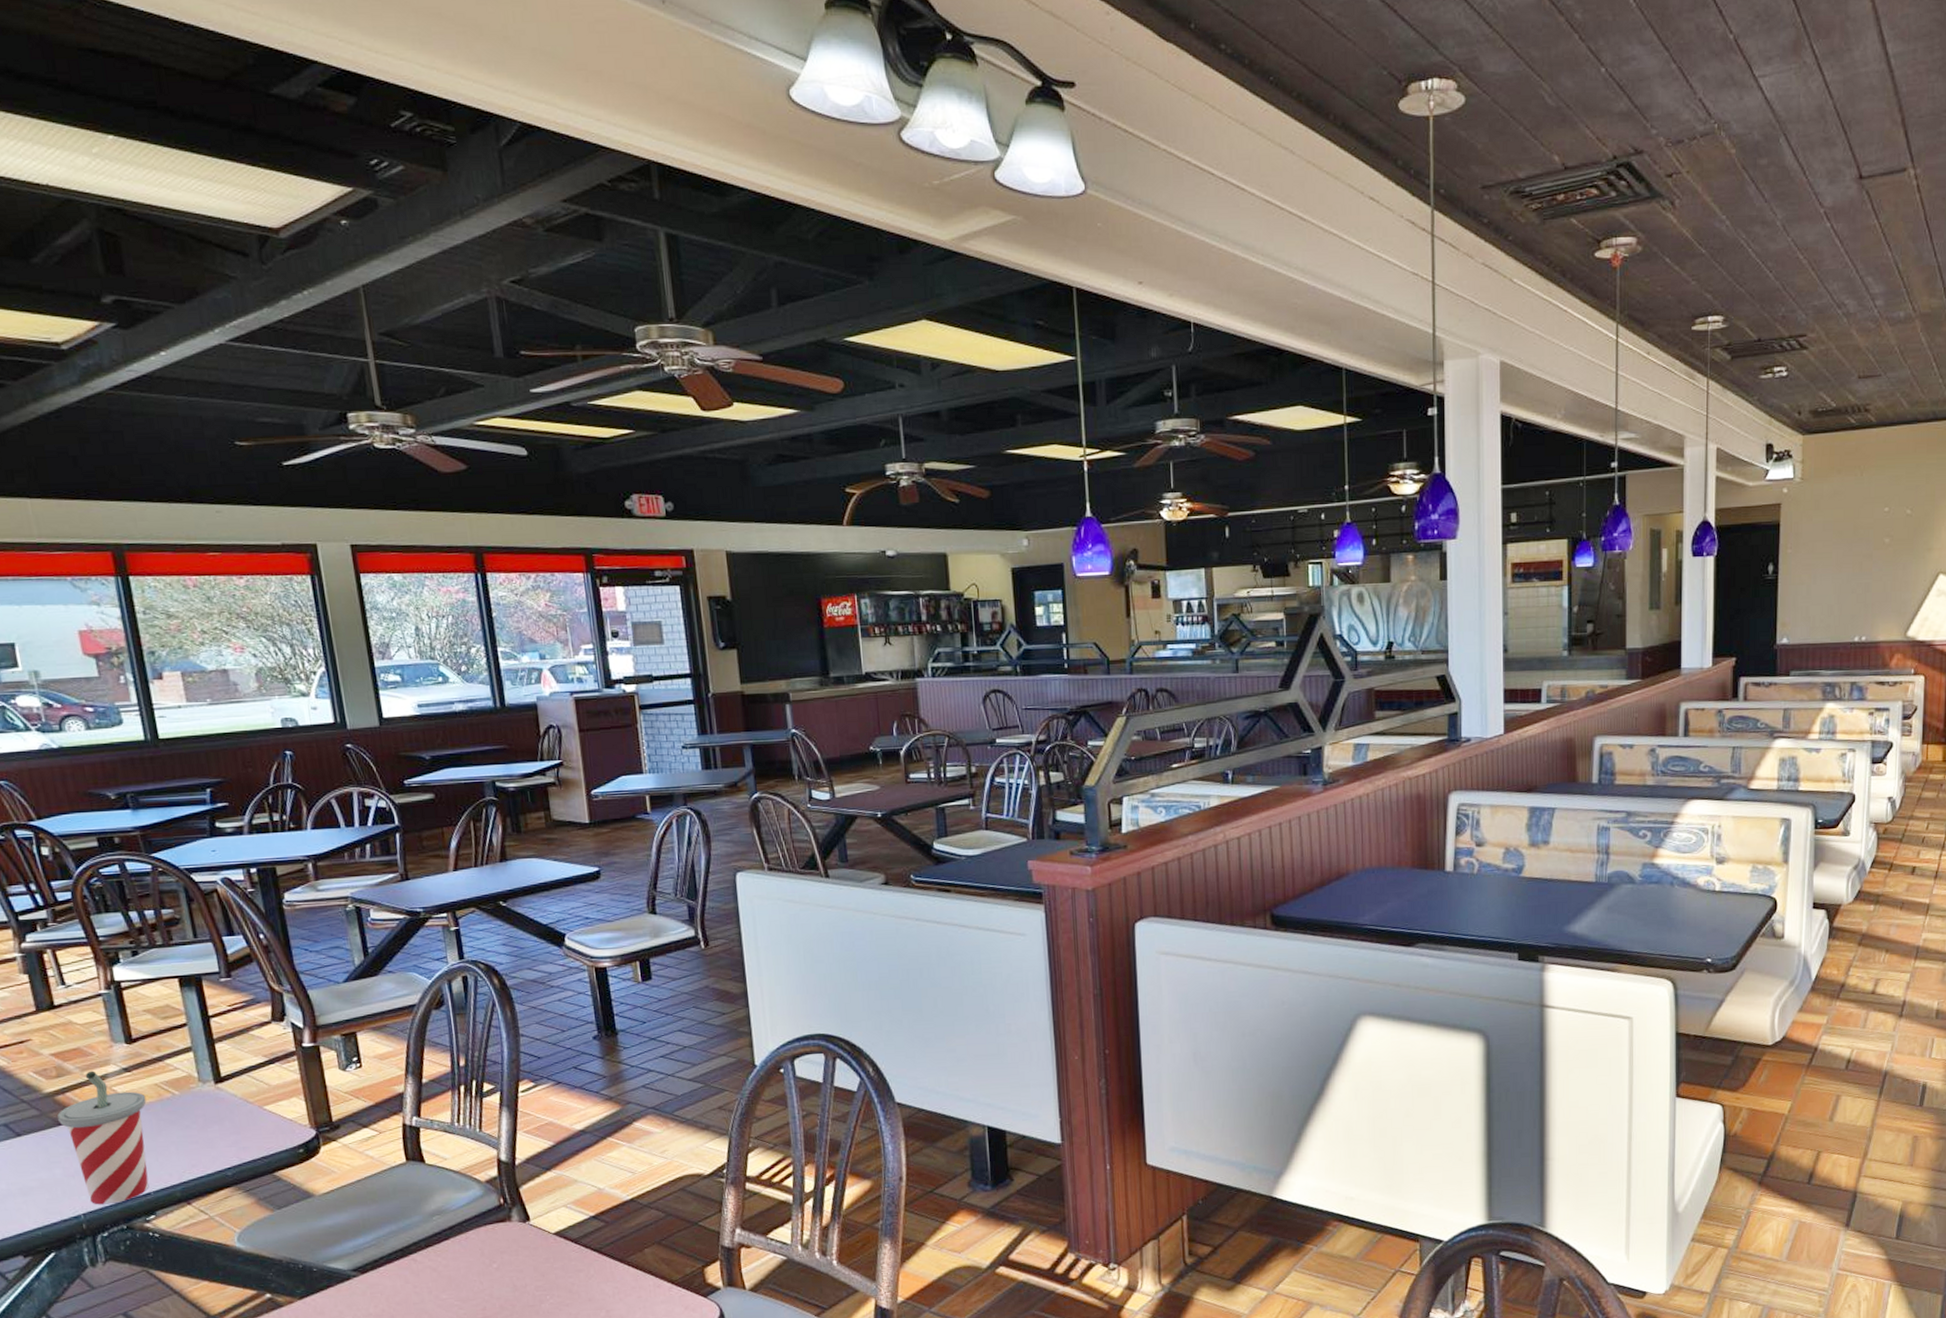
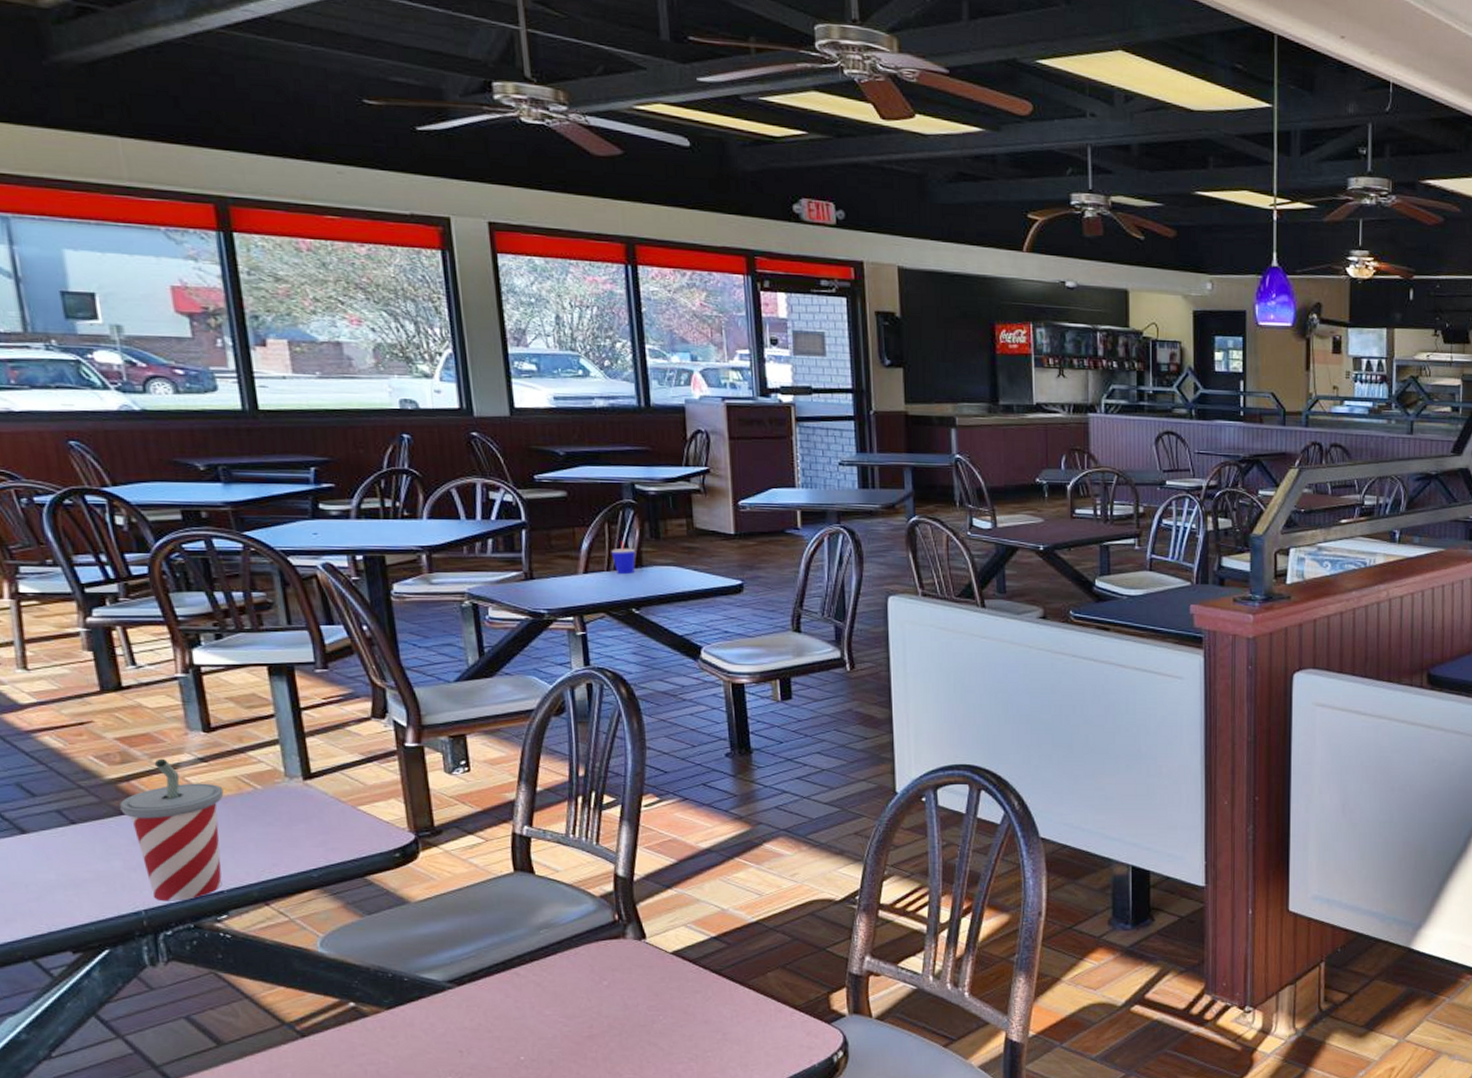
beverage cup: none [477,837,500,870] -> present [611,541,636,575]

